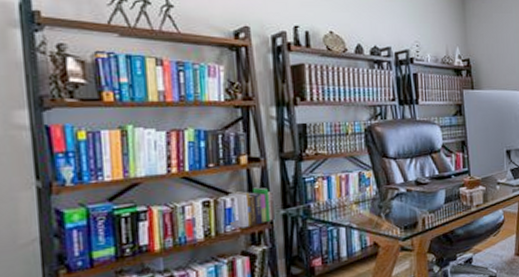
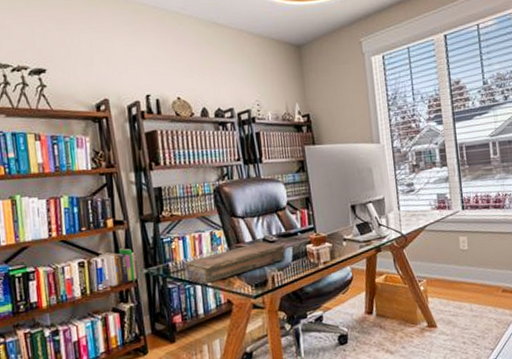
decorative box: none [327,183,438,226] -> present [184,241,286,285]

